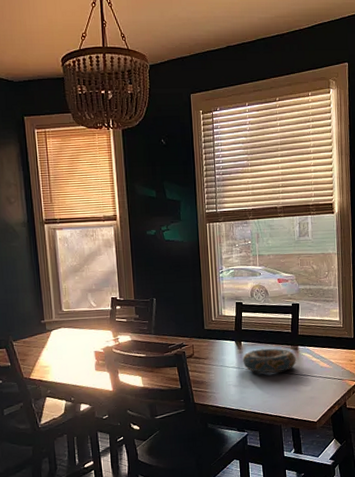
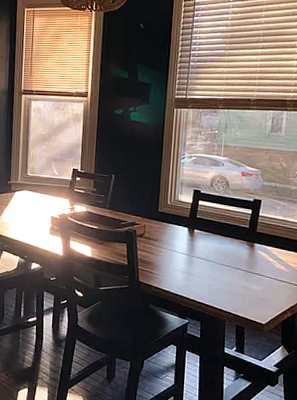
decorative bowl: present [243,348,296,374] -> none [193,239,251,267]

